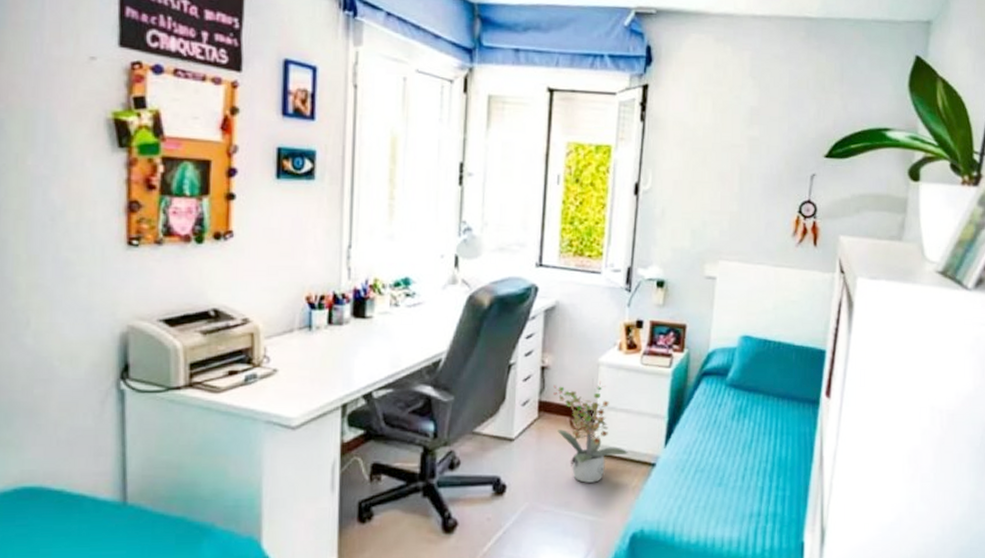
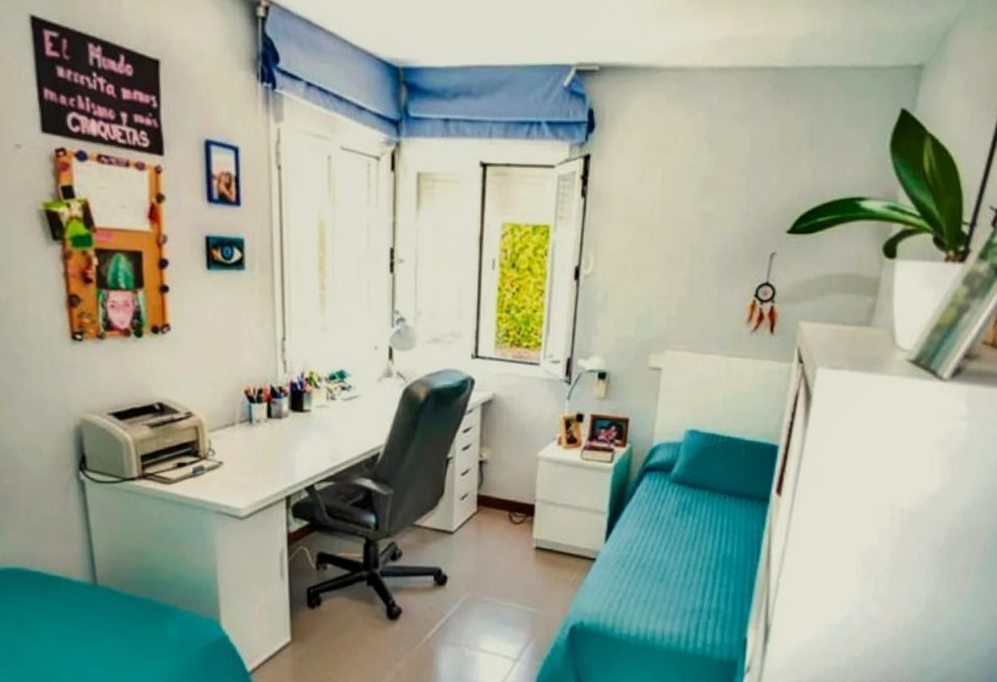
potted plant: present [553,381,628,483] -> none [492,476,568,576]

